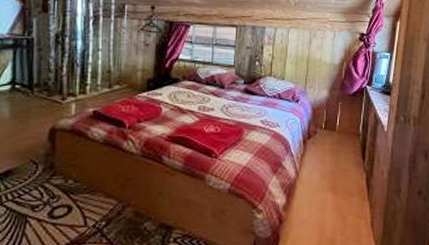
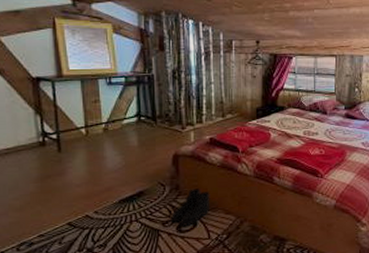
boots: none [41,166,90,212] -> present [170,187,210,227]

